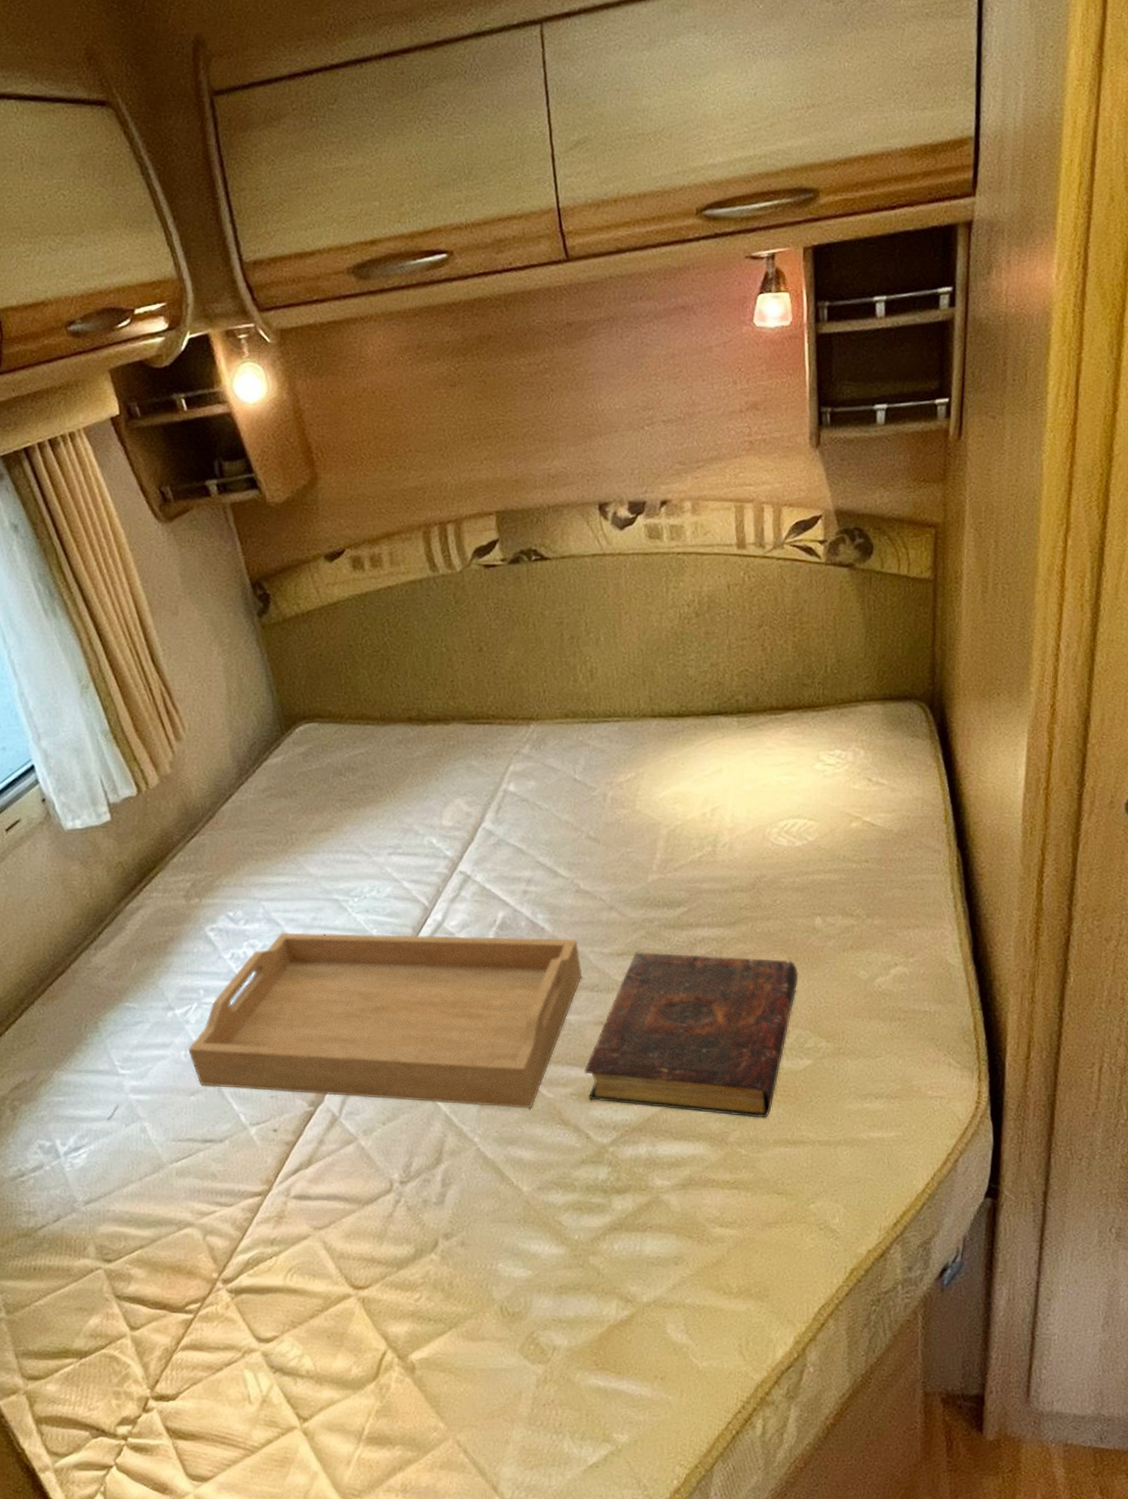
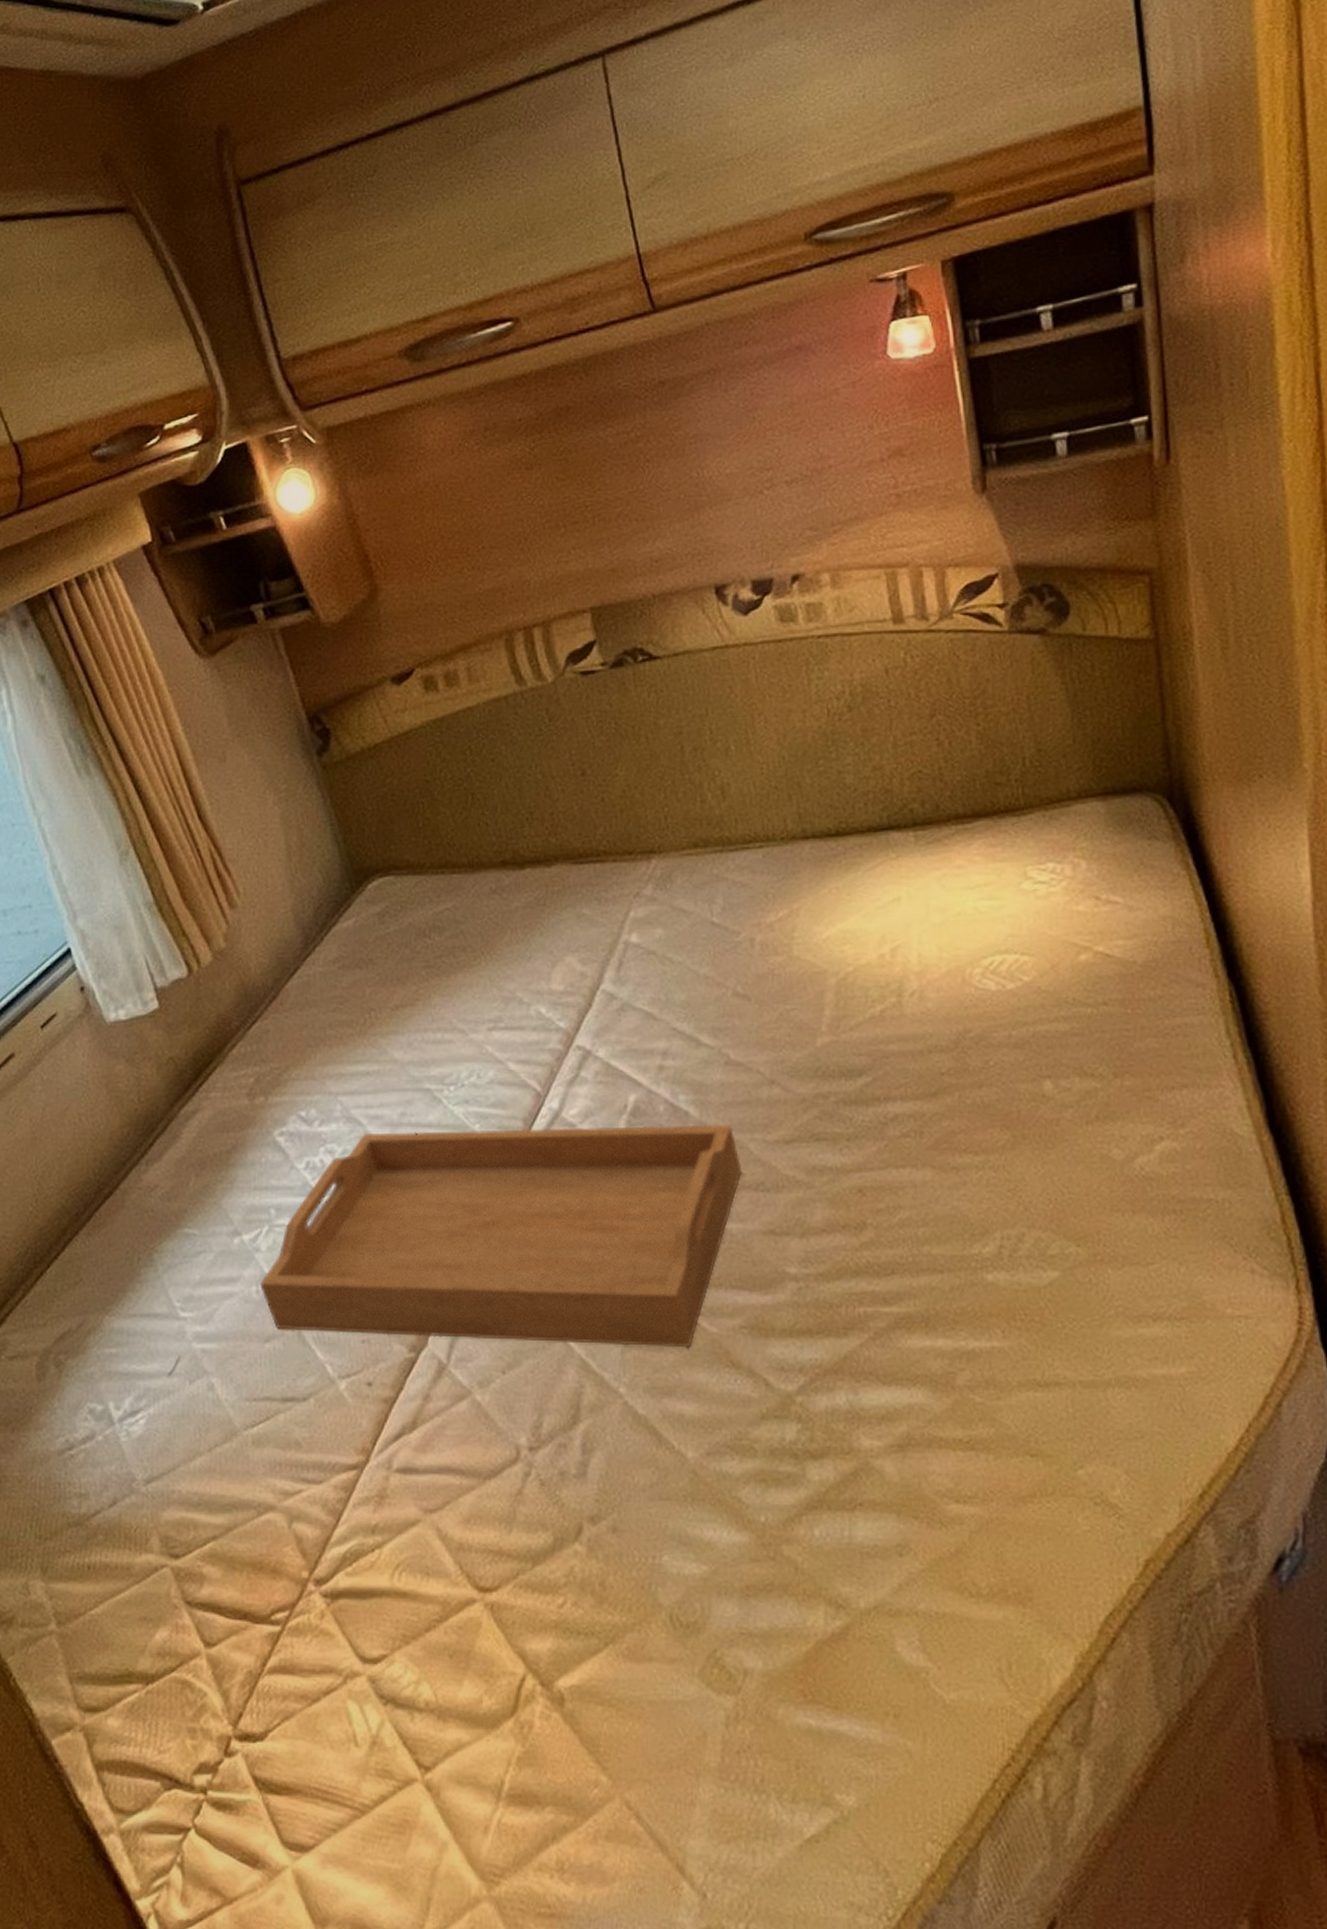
book: present [584,952,798,1119] -> none [755,1137,1029,1353]

